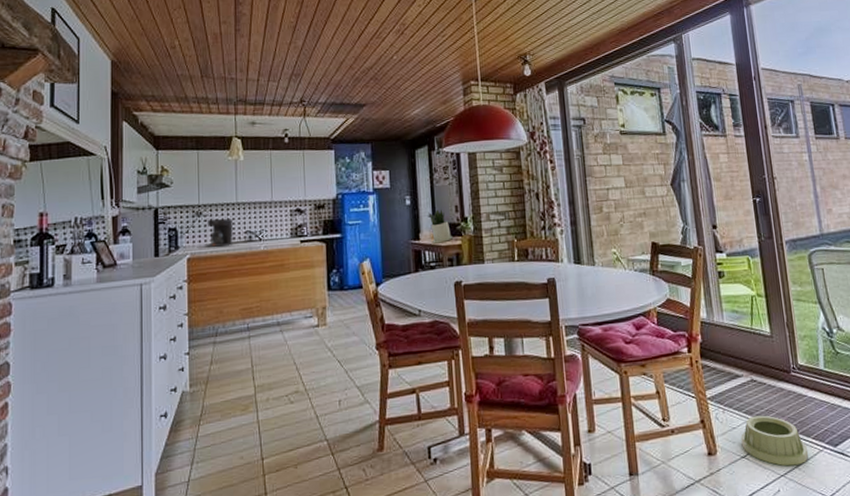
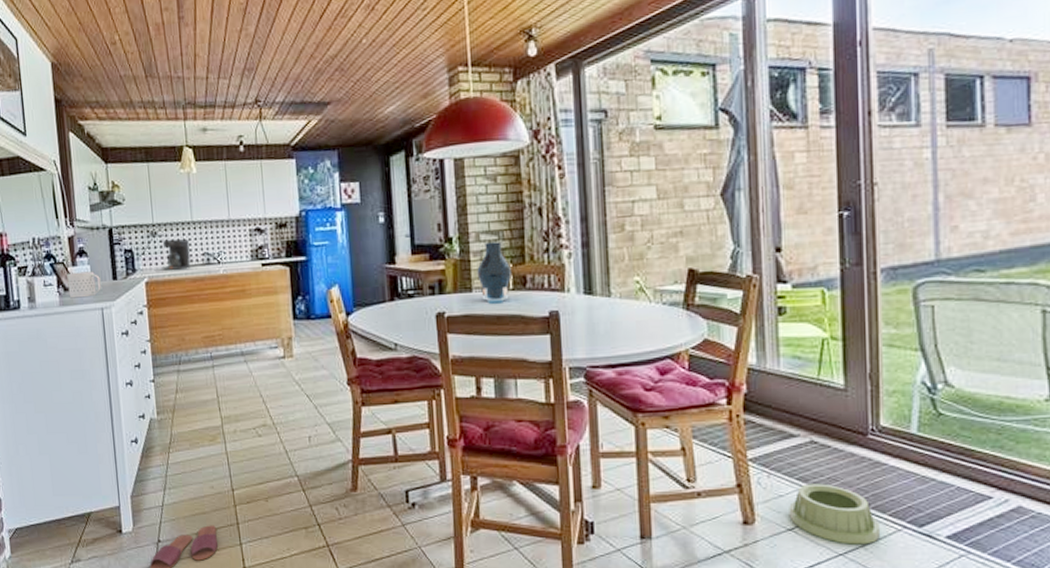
mug: none [107,249,142,275] -> present [67,271,101,298]
planter: present [428,209,454,244] -> none [405,228,436,268]
vase: none [488,221,517,274] -> present [477,241,513,305]

